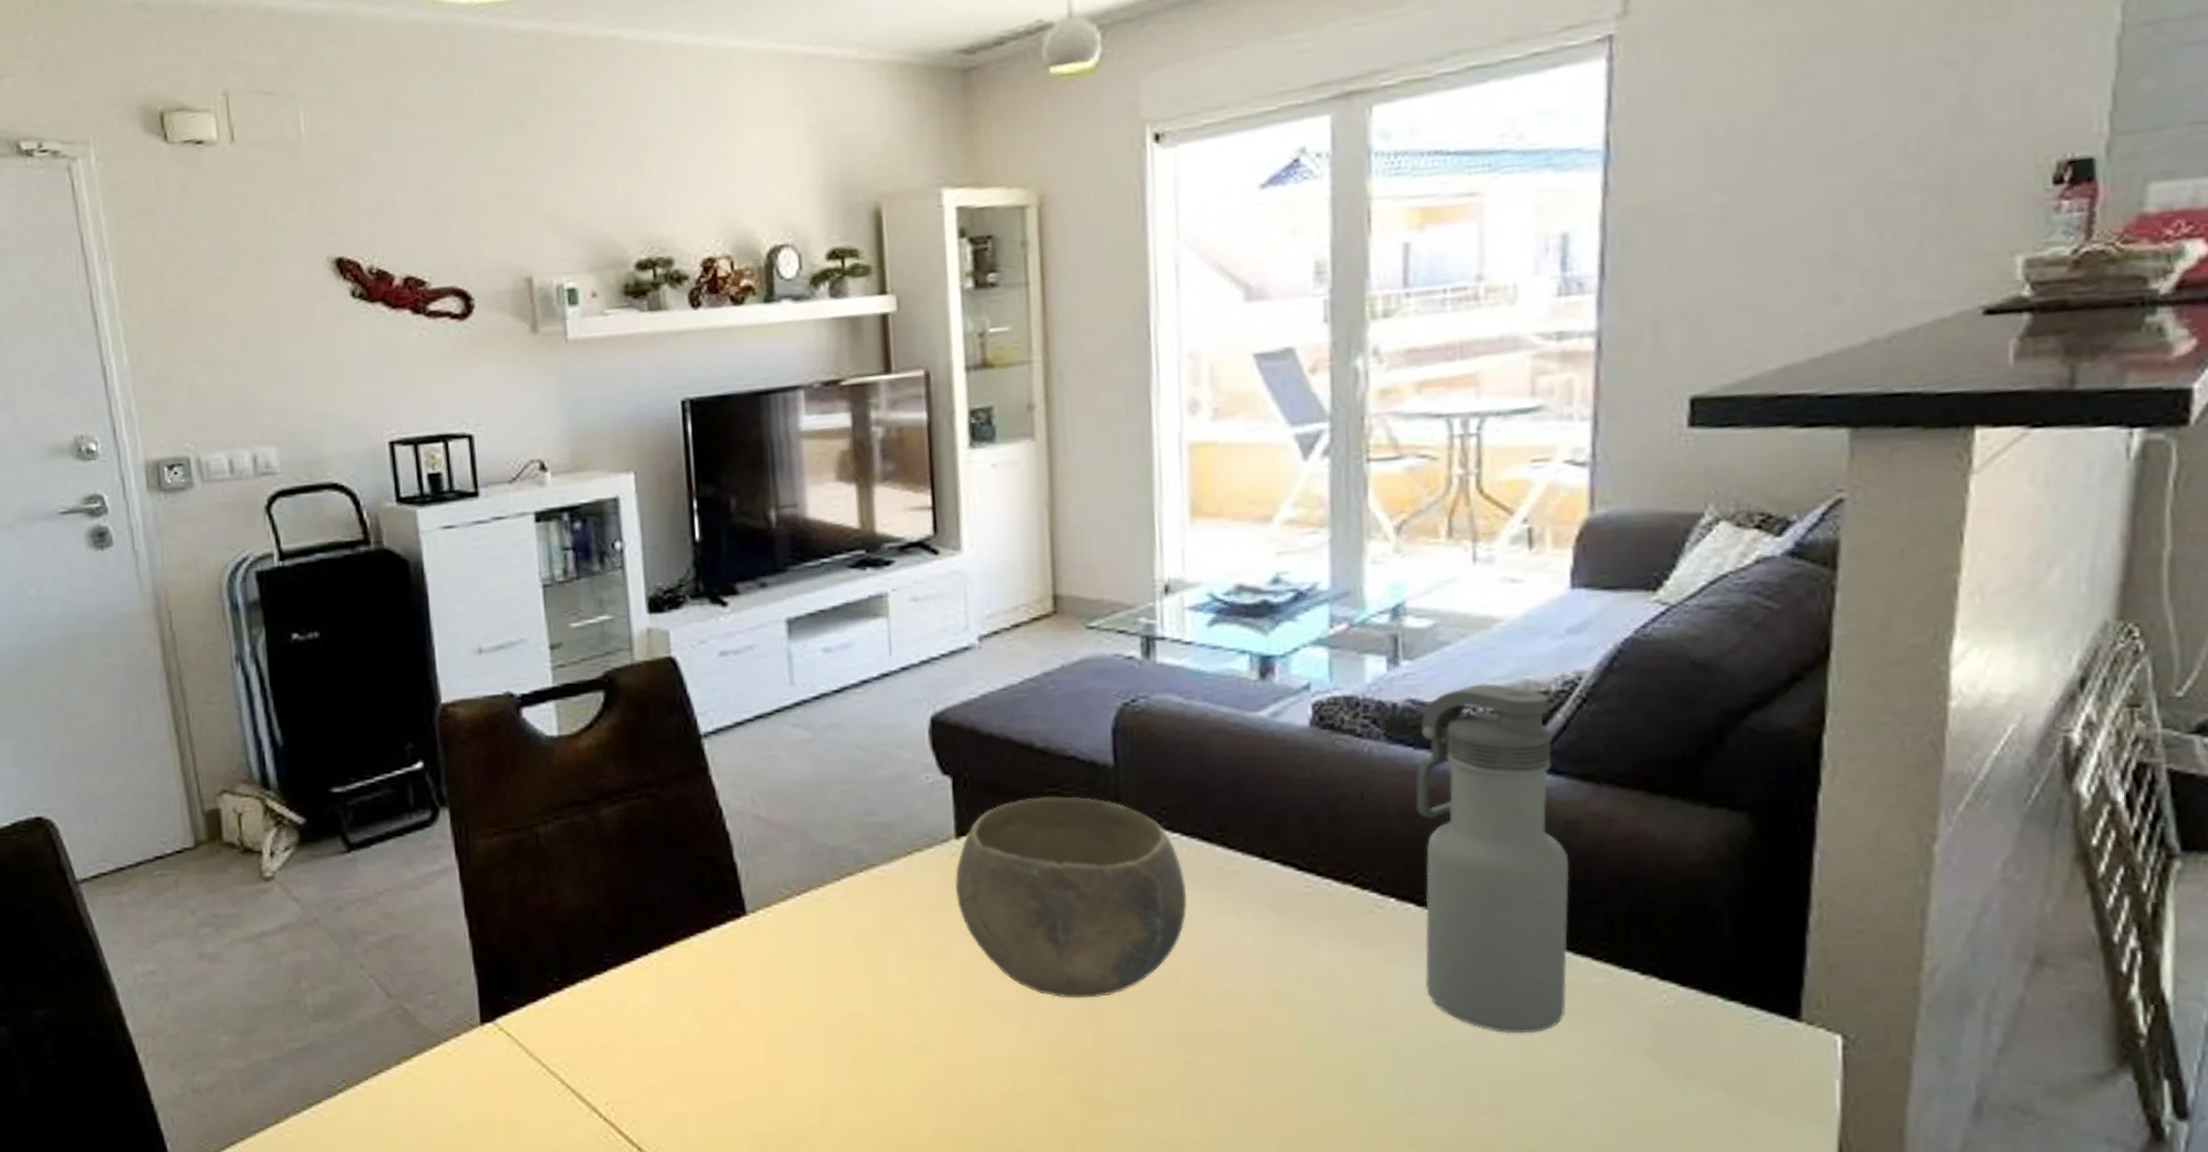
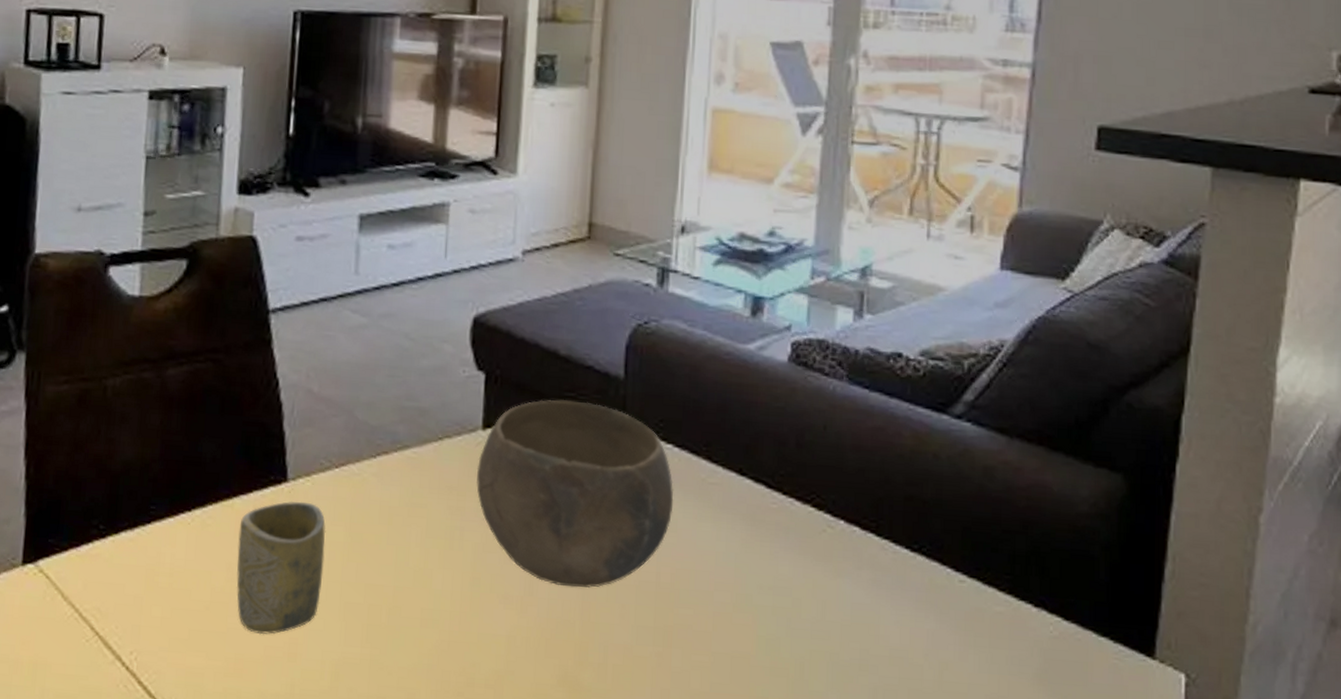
cup: none [701,934,799,1075] -> present [236,501,326,635]
water bottle: present [1415,683,1570,1034] -> none [863,341,984,652]

